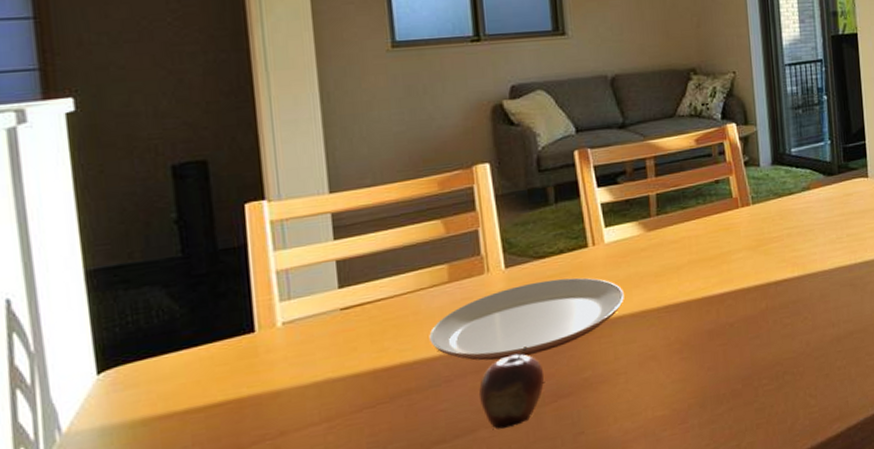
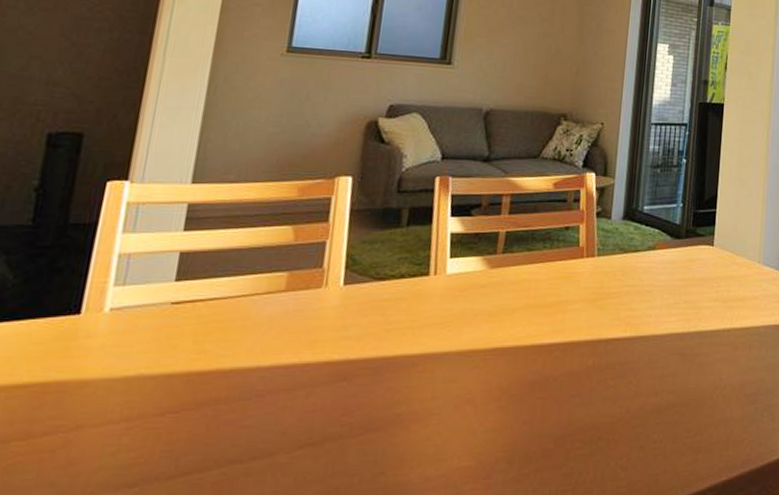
plate: present [429,277,624,361] -> none [251,304,455,381]
fruit: present [479,346,544,430] -> none [286,370,358,456]

